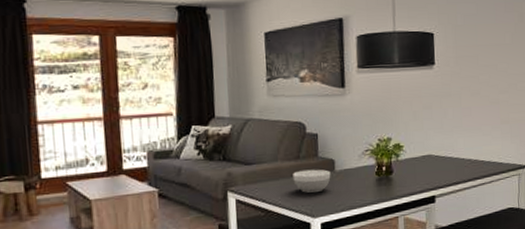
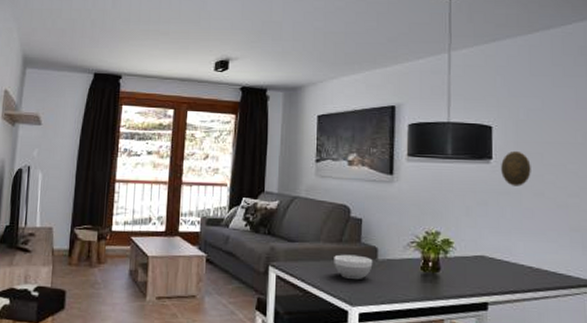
decorative plate: none [443,55,469,89] -> present [501,150,531,186]

